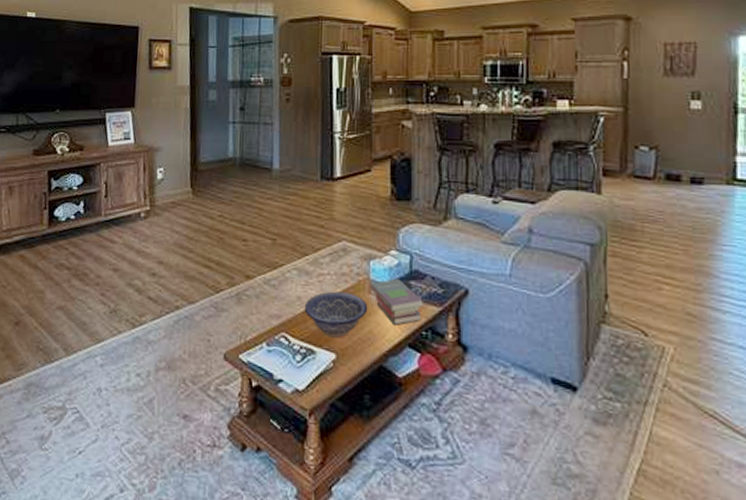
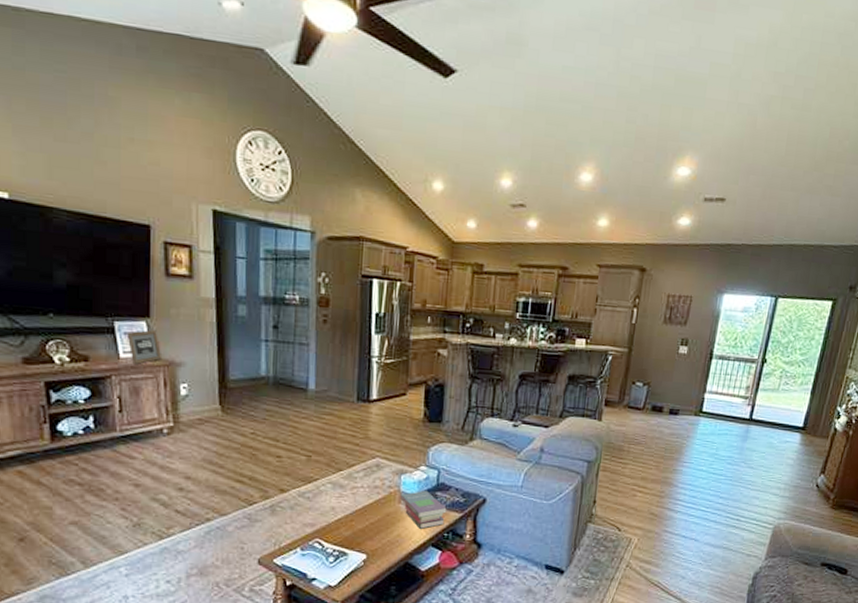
picture frame: none [115,119,142,151] -> present [126,330,161,364]
decorative bowl: present [304,291,368,338] -> none [338,502,398,541]

